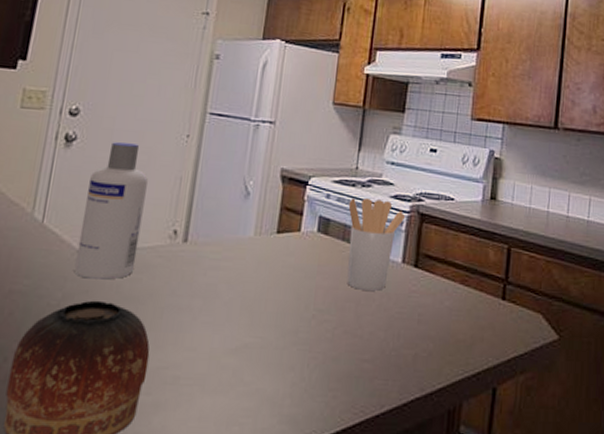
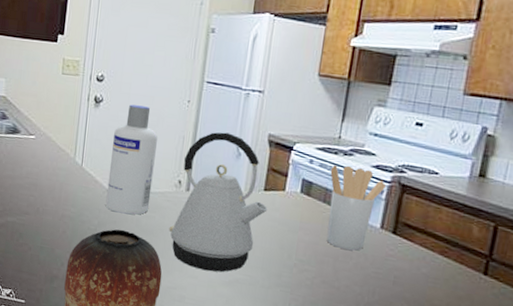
kettle: none [160,169,281,339] -> present [169,132,268,273]

